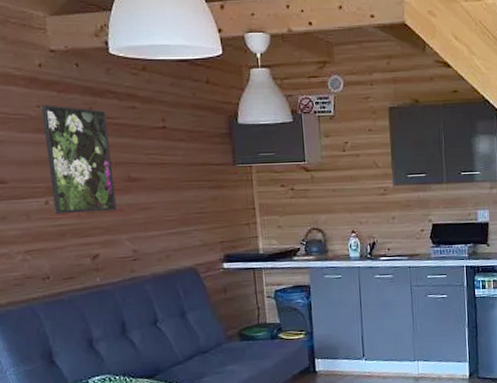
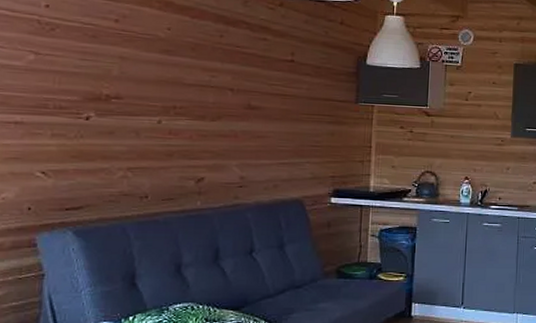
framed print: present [41,104,117,214] -> none [166,27,236,136]

